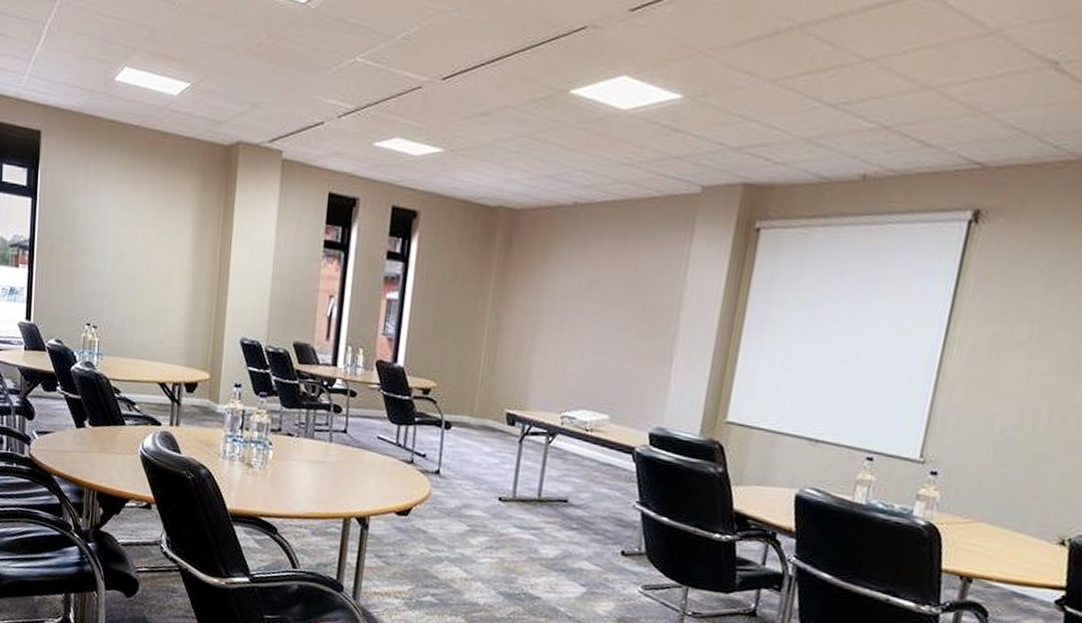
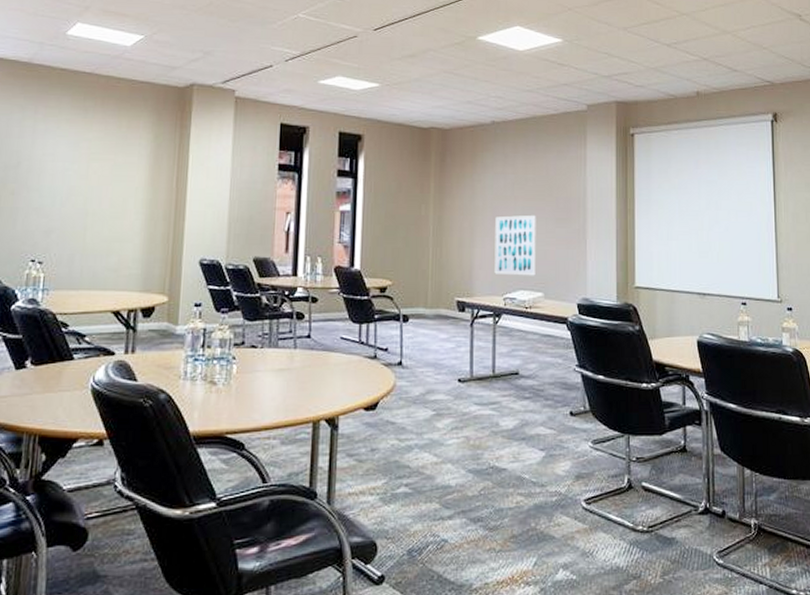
wall art: none [554,320,614,395] -> present [494,214,536,276]

